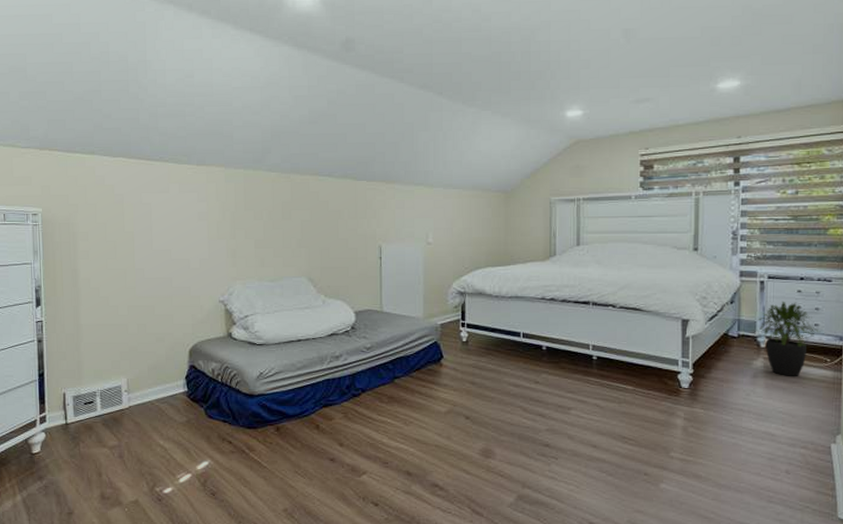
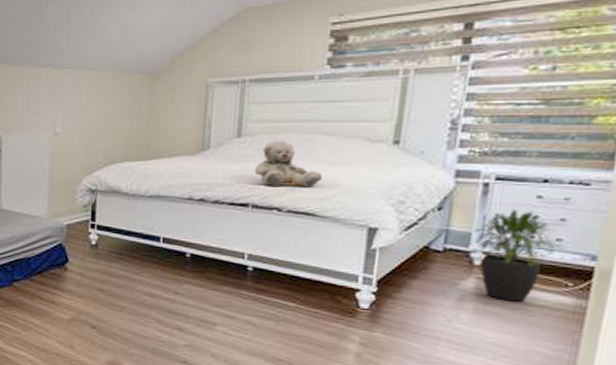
teddy bear: none [592,248,644,287] -> present [254,140,323,188]

